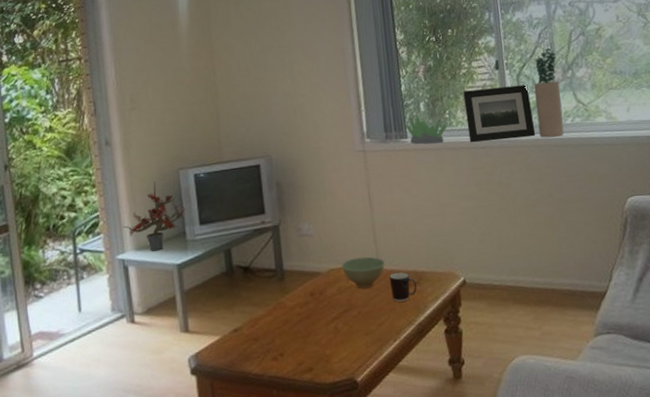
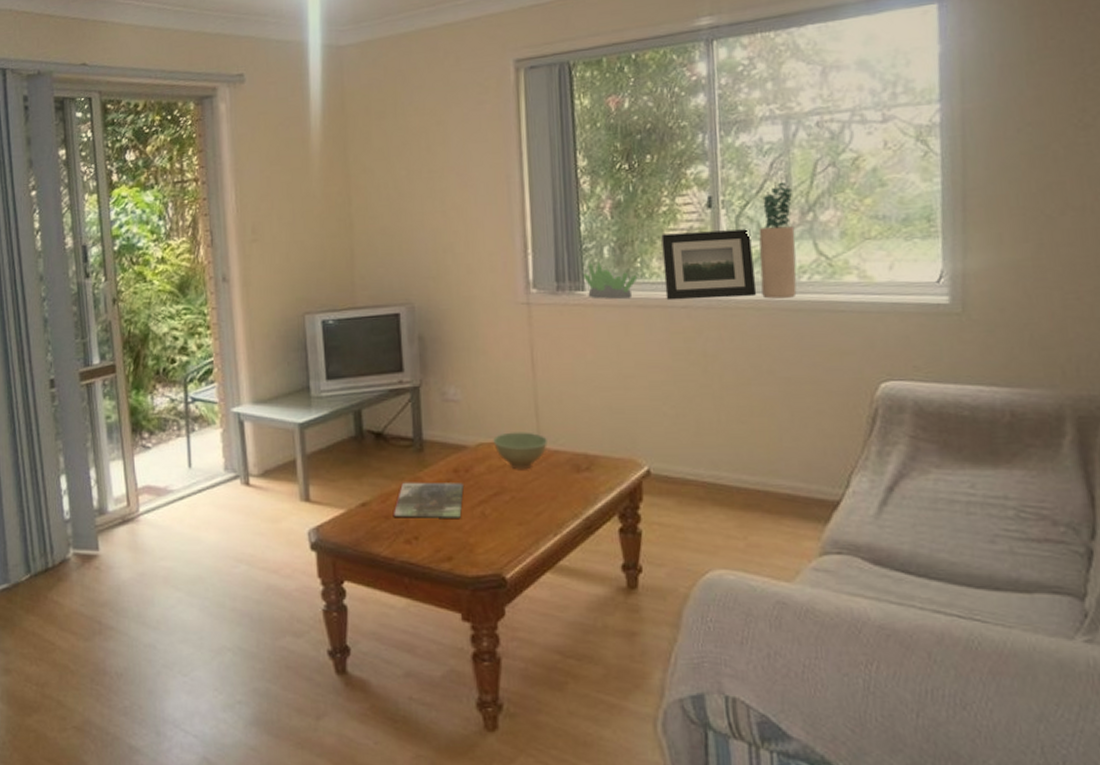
potted plant: present [122,181,185,252] -> none [239,326,310,406]
magazine: none [261,304,319,338] -> present [393,482,464,518]
mug: present [388,272,417,302] -> none [551,453,586,489]

